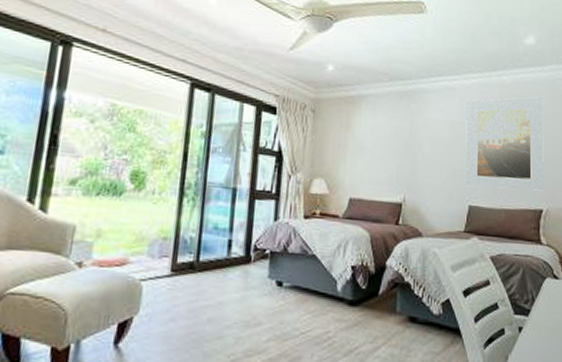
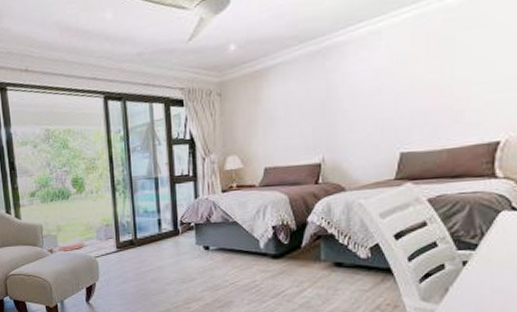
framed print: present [465,97,544,191] -> none [395,11,507,134]

